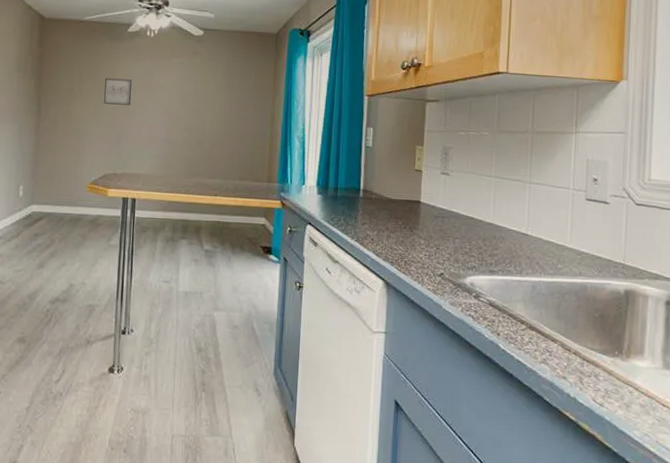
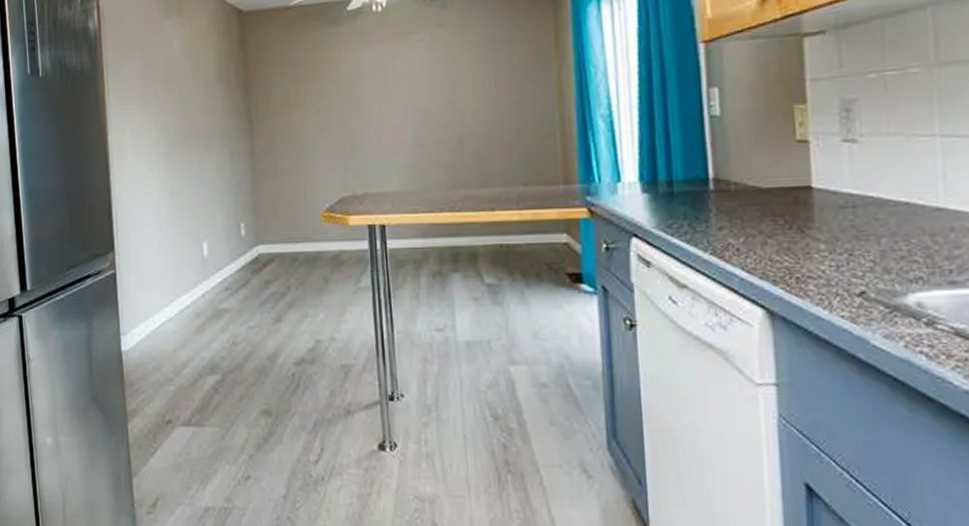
wall art: present [104,78,132,105] -> none [327,71,364,108]

